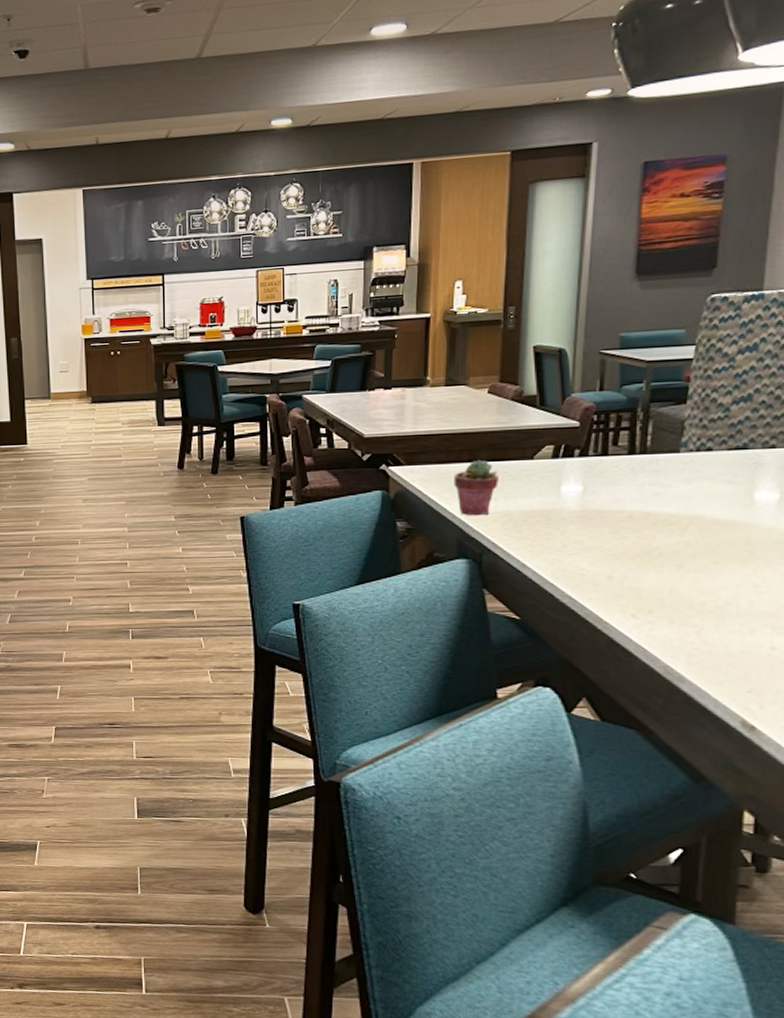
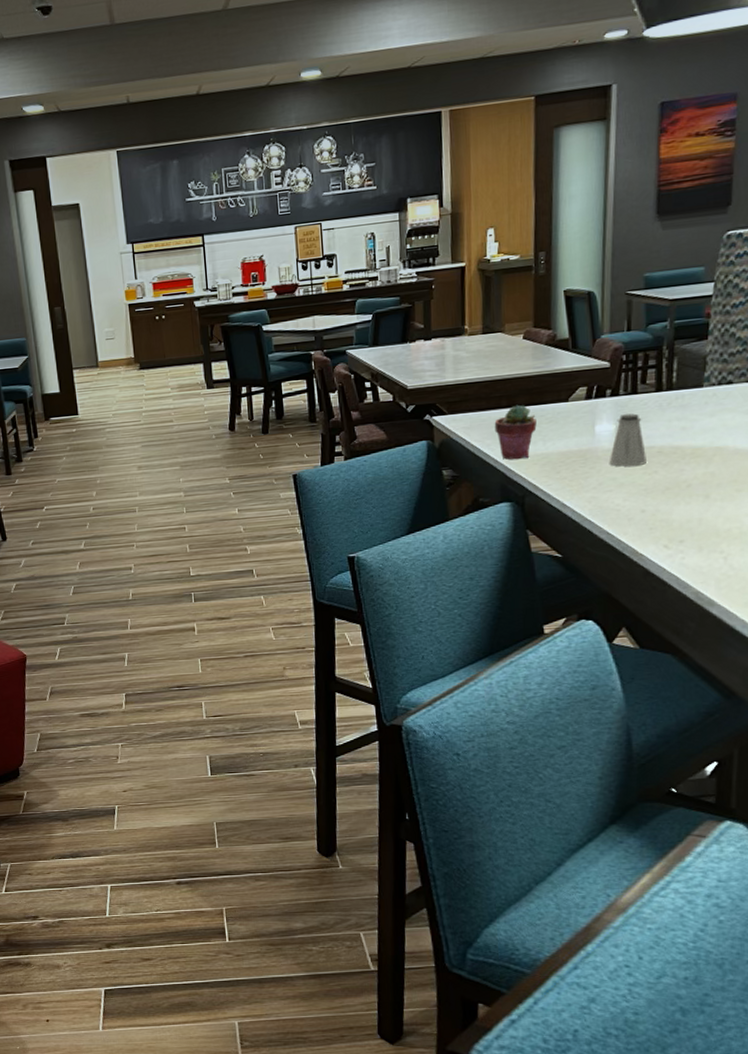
saltshaker: none [574,475,615,530] -> present [609,413,646,467]

